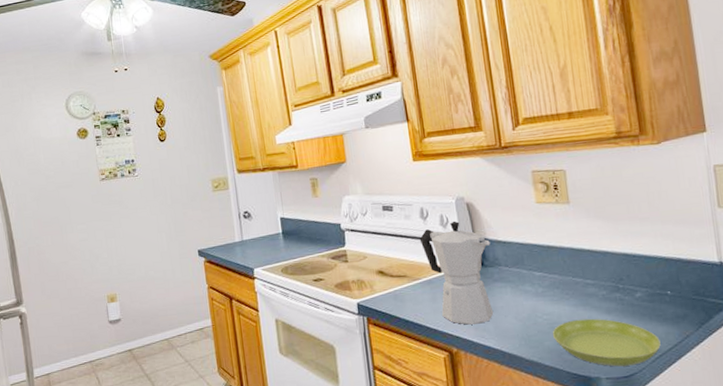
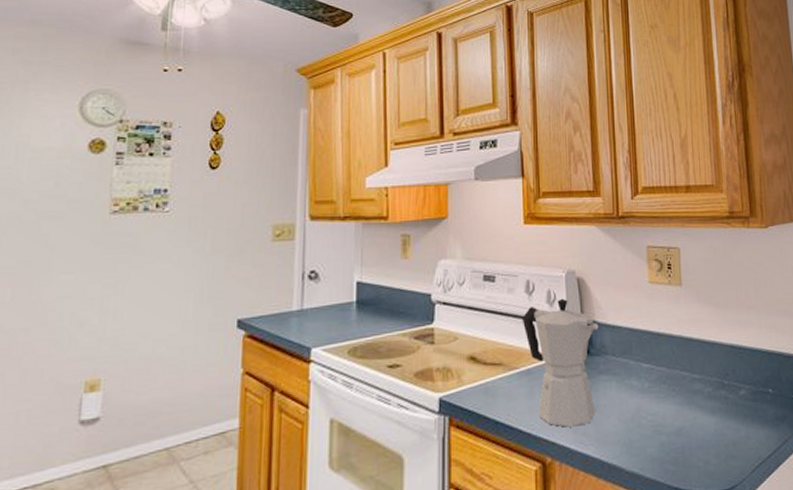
saucer: present [552,318,661,367] -> none [655,420,761,478]

